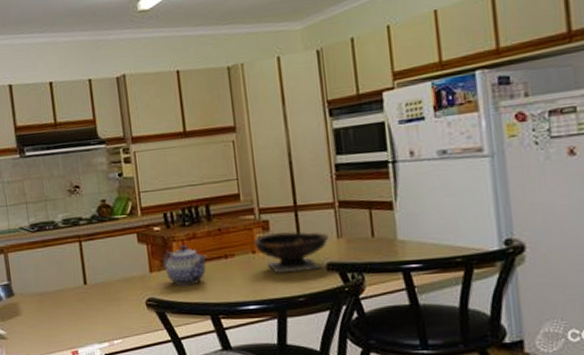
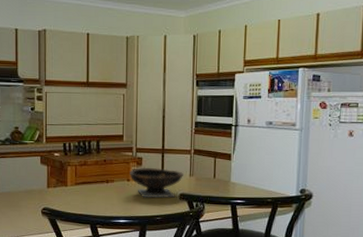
teapot: present [163,245,208,286] -> none [59,169,93,201]

